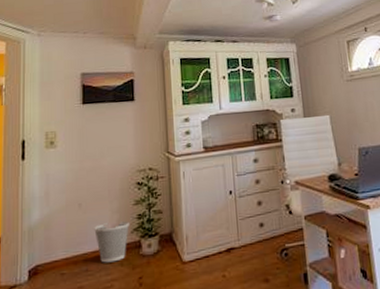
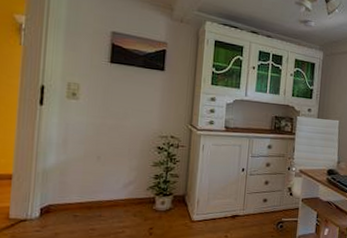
wastebasket: present [94,221,130,263] -> none [111,177,147,212]

